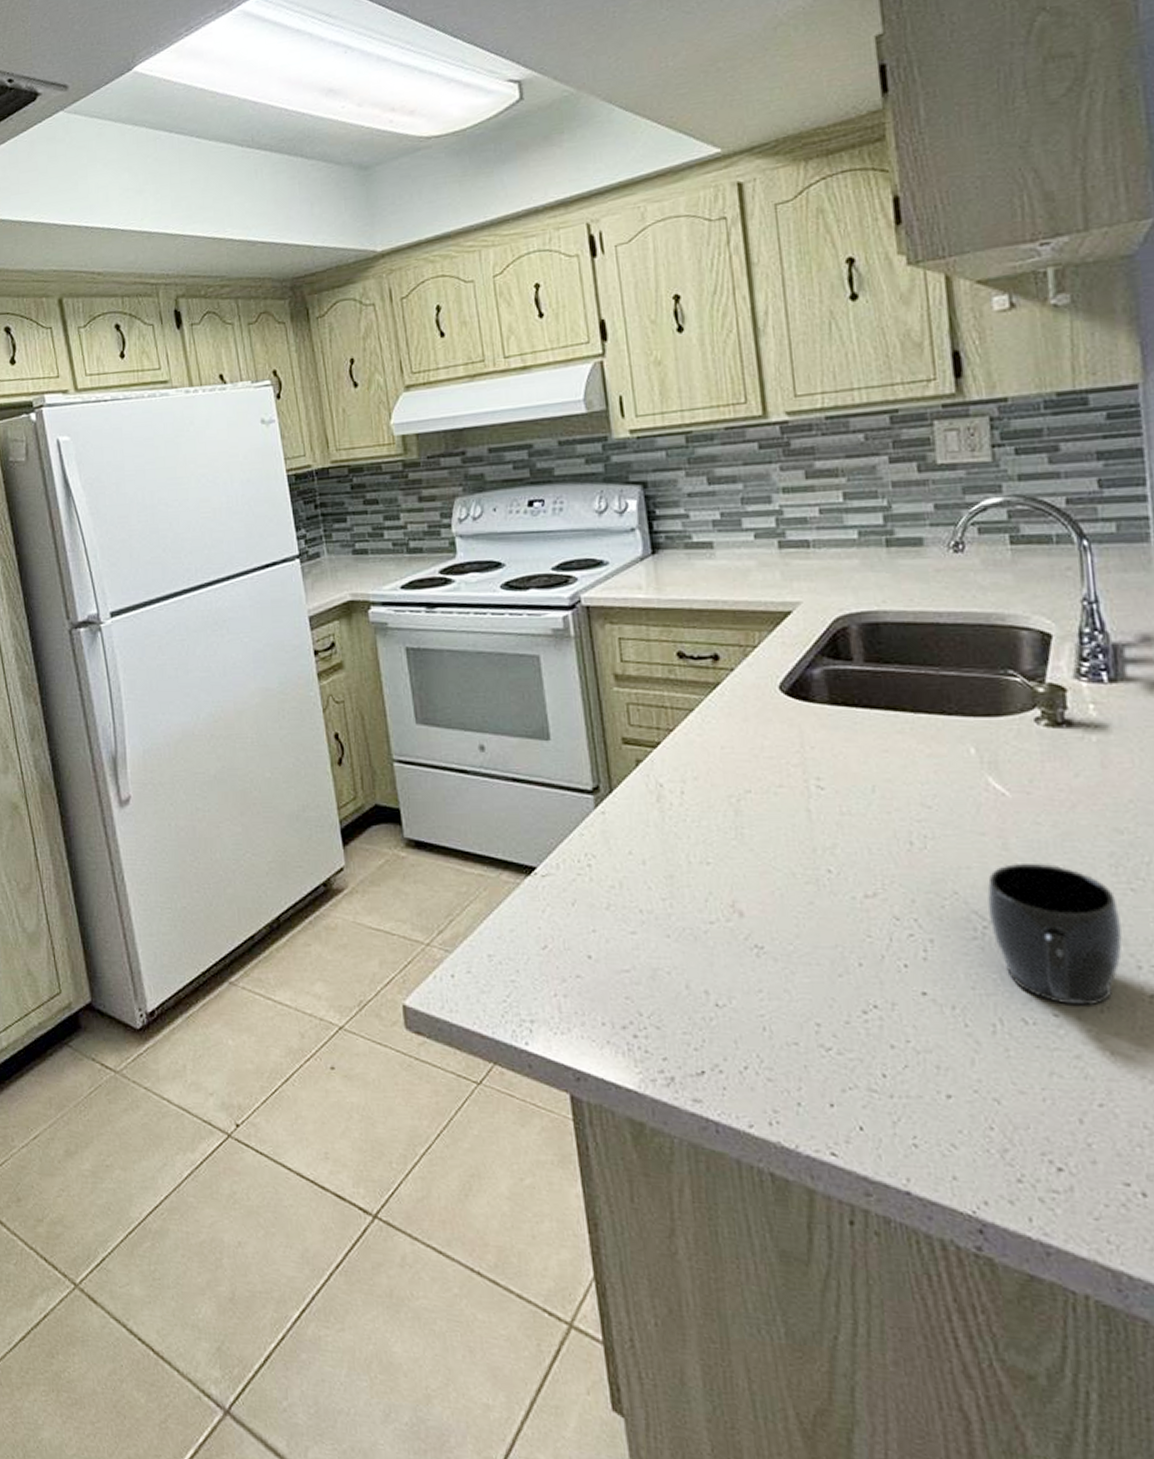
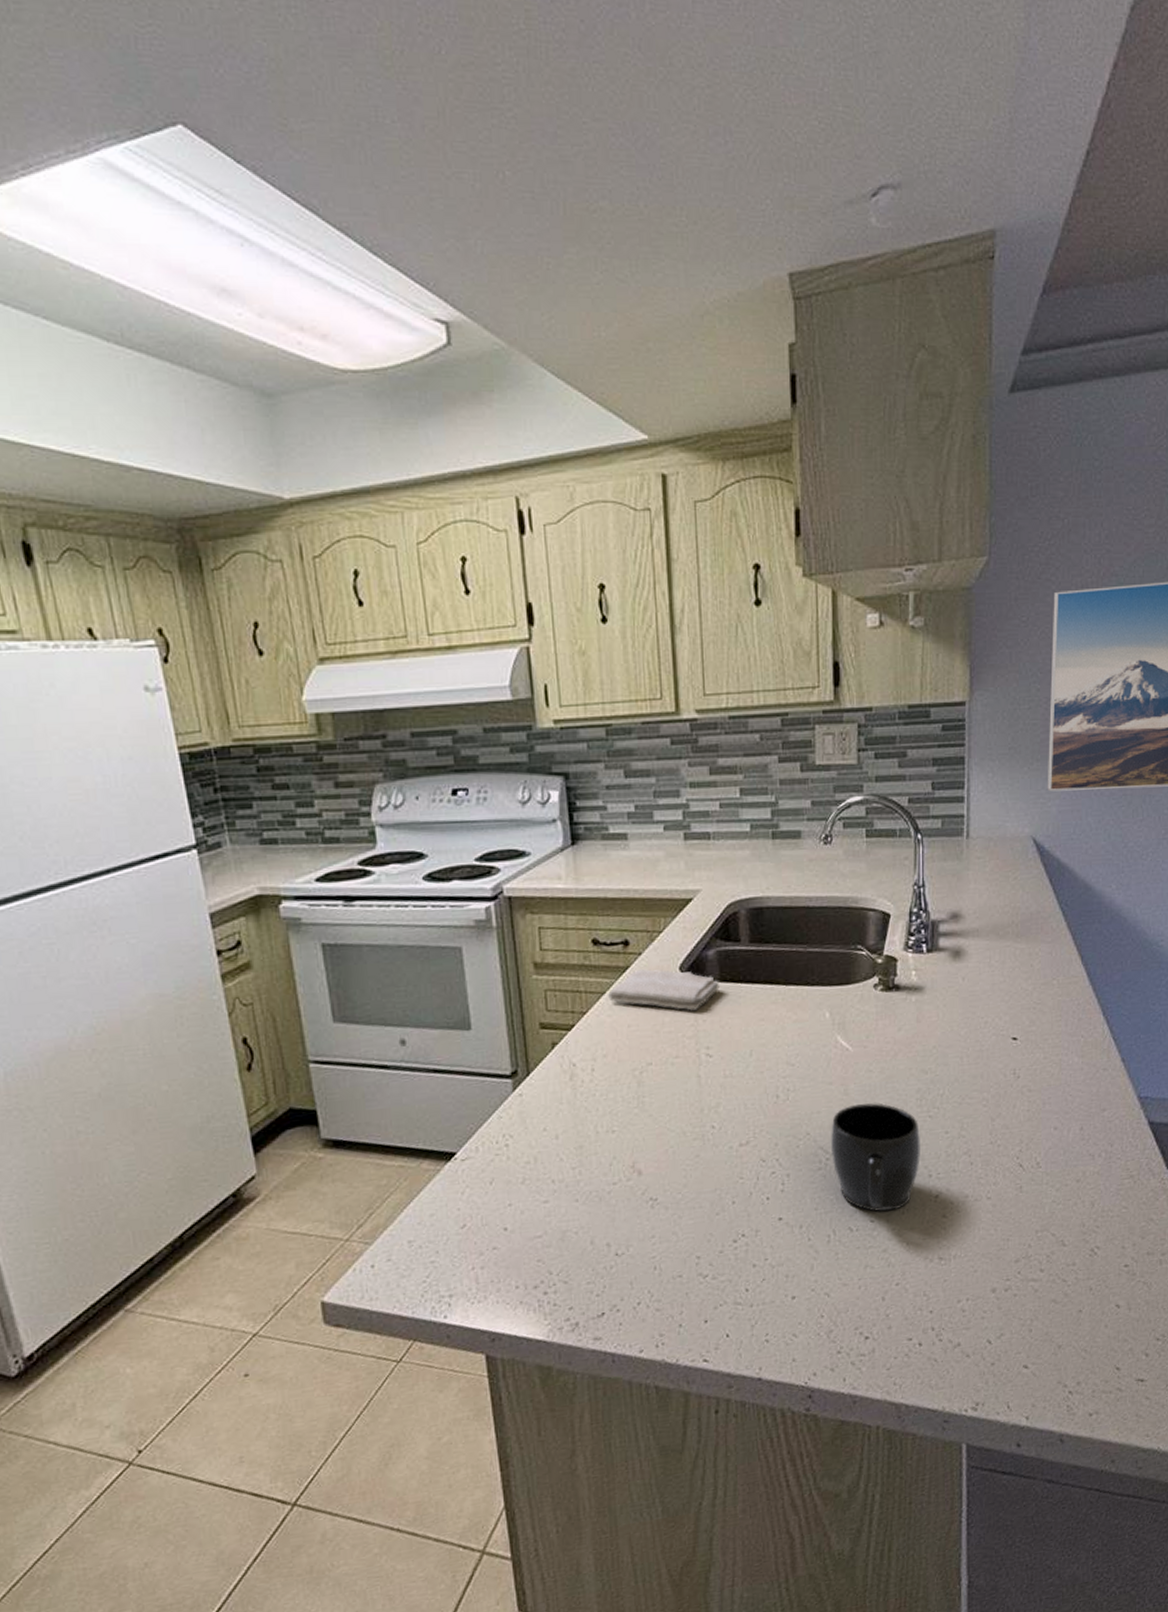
washcloth: none [697,687,829,735] -> present [608,969,719,1011]

